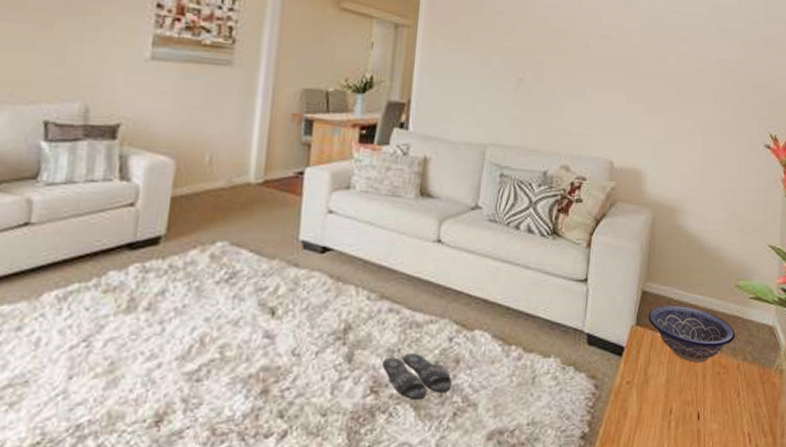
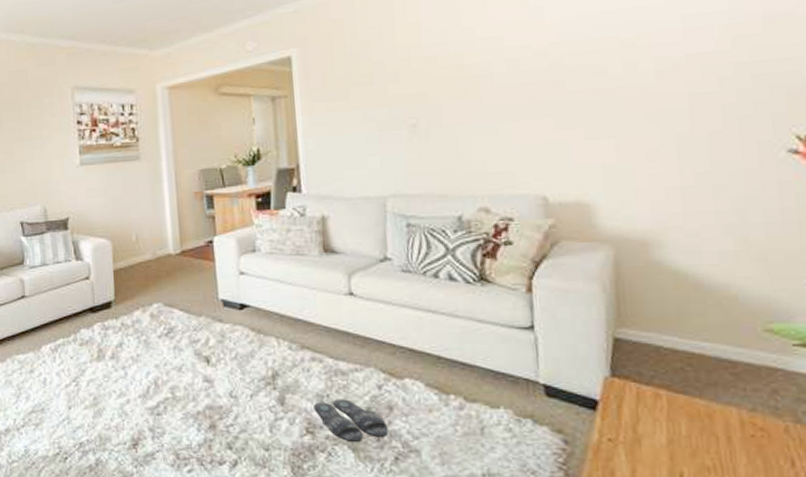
decorative bowl: present [648,305,736,362] -> none [627,353,776,421]

